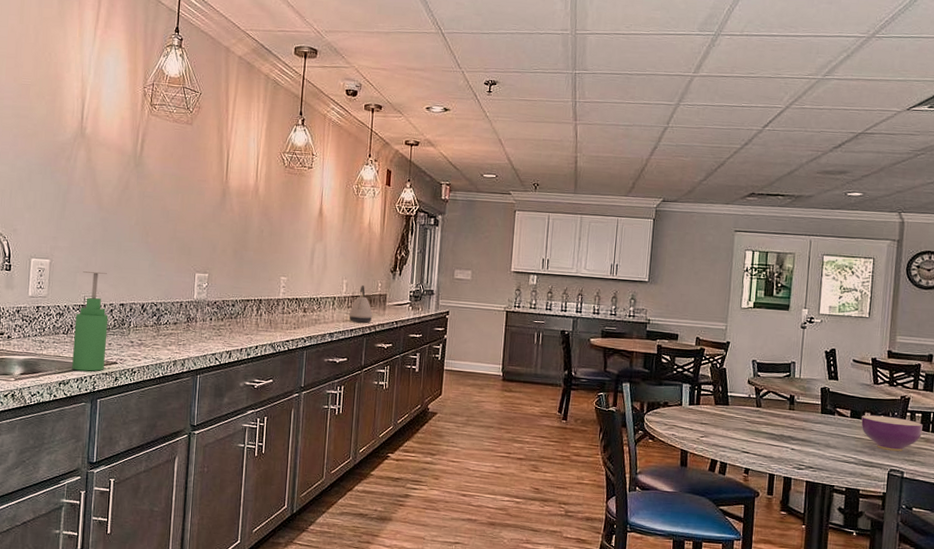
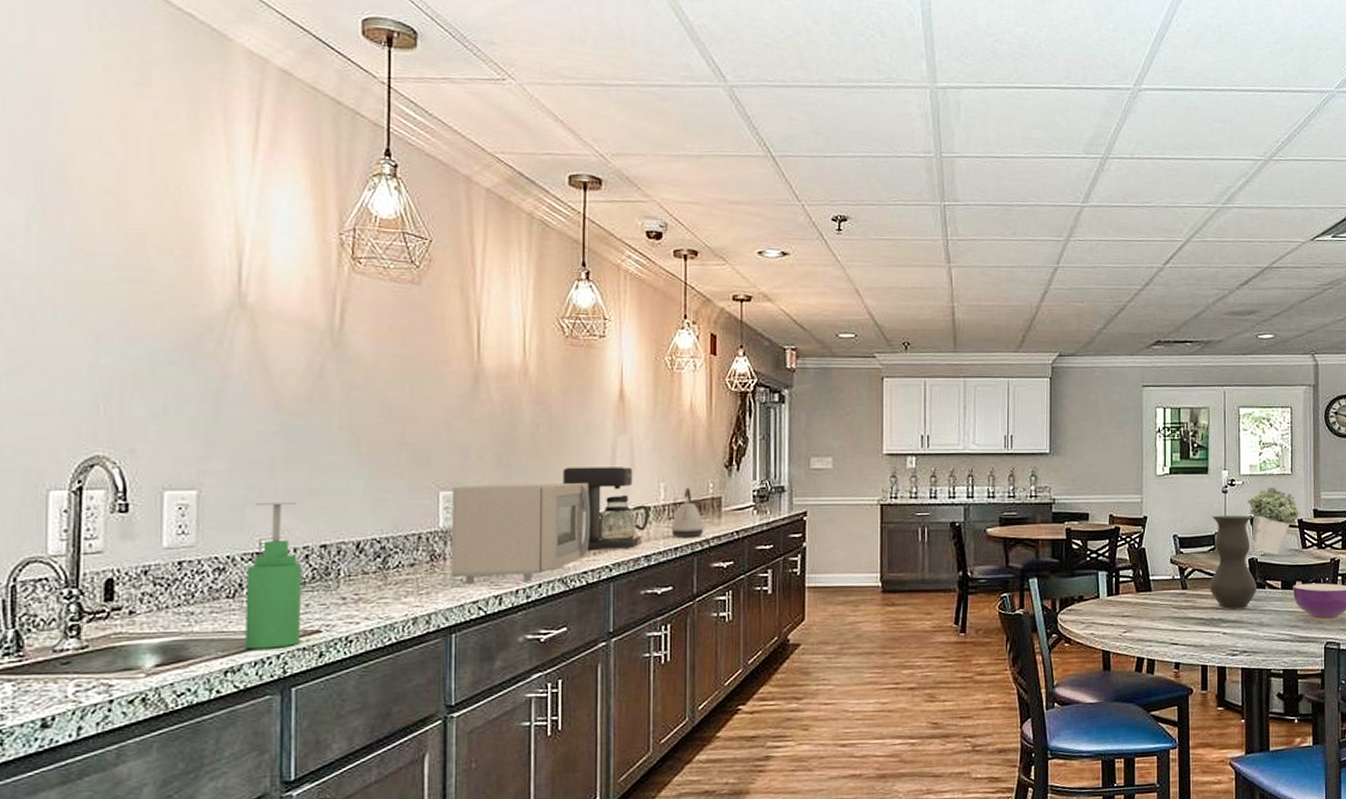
microwave: none [199,270,294,343] -> present [450,483,590,584]
coffee maker: none [277,263,335,328] -> present [563,467,650,550]
vase: none [782,347,828,430] -> present [1209,515,1256,610]
potted plant: none [824,327,875,388] -> present [1247,488,1300,555]

